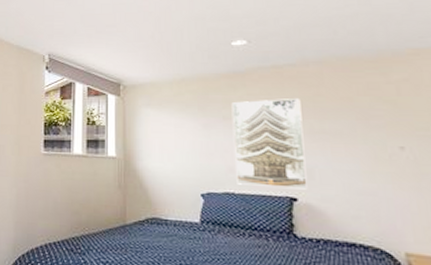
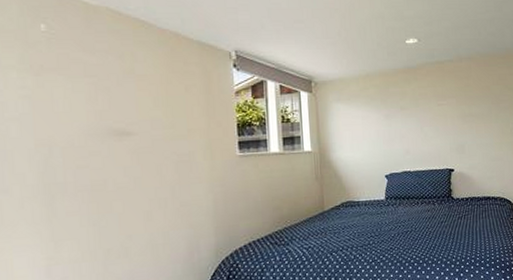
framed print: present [231,99,308,190] -> none [406,89,461,164]

